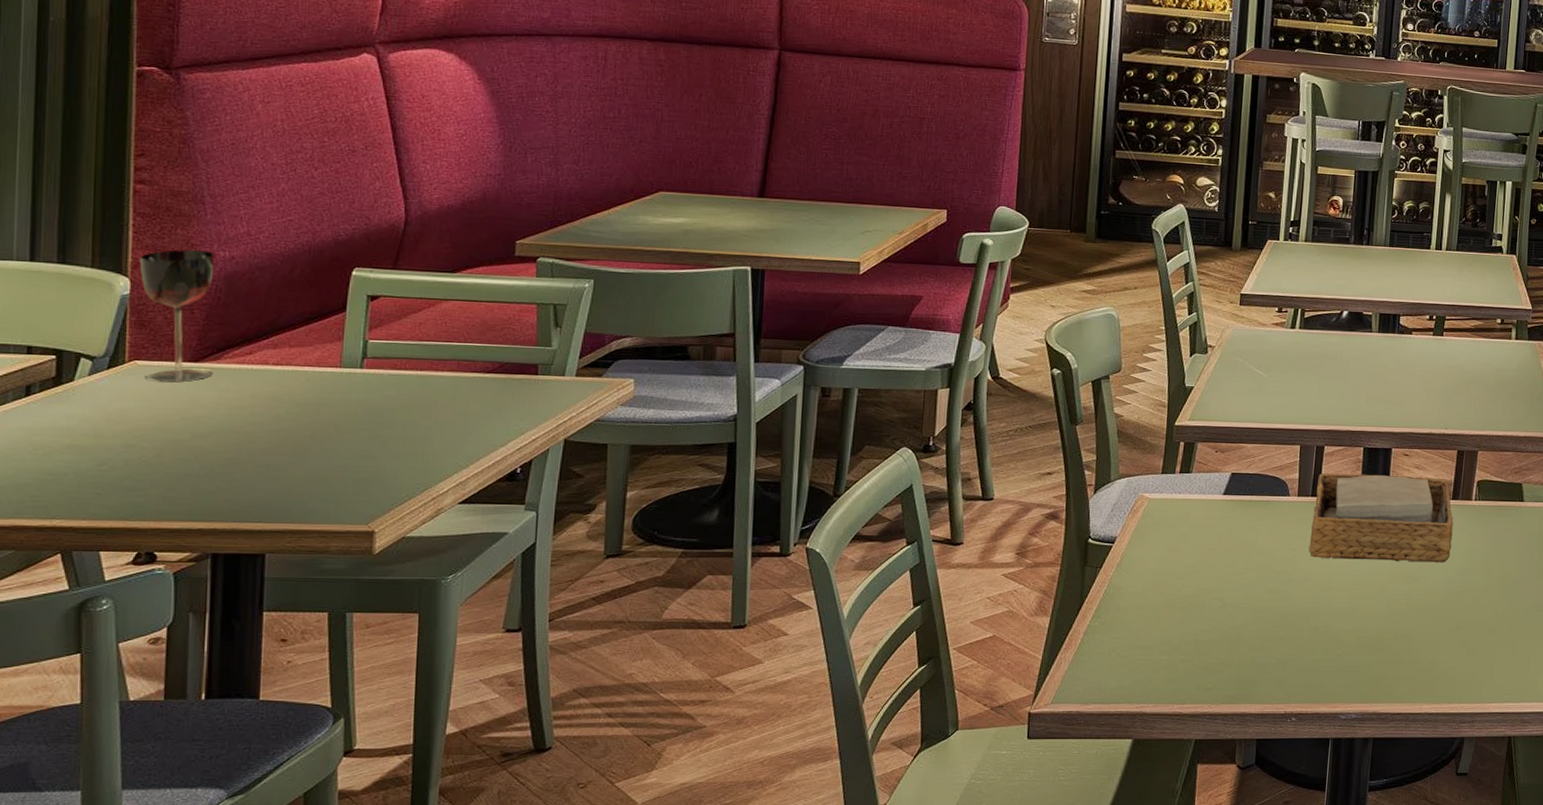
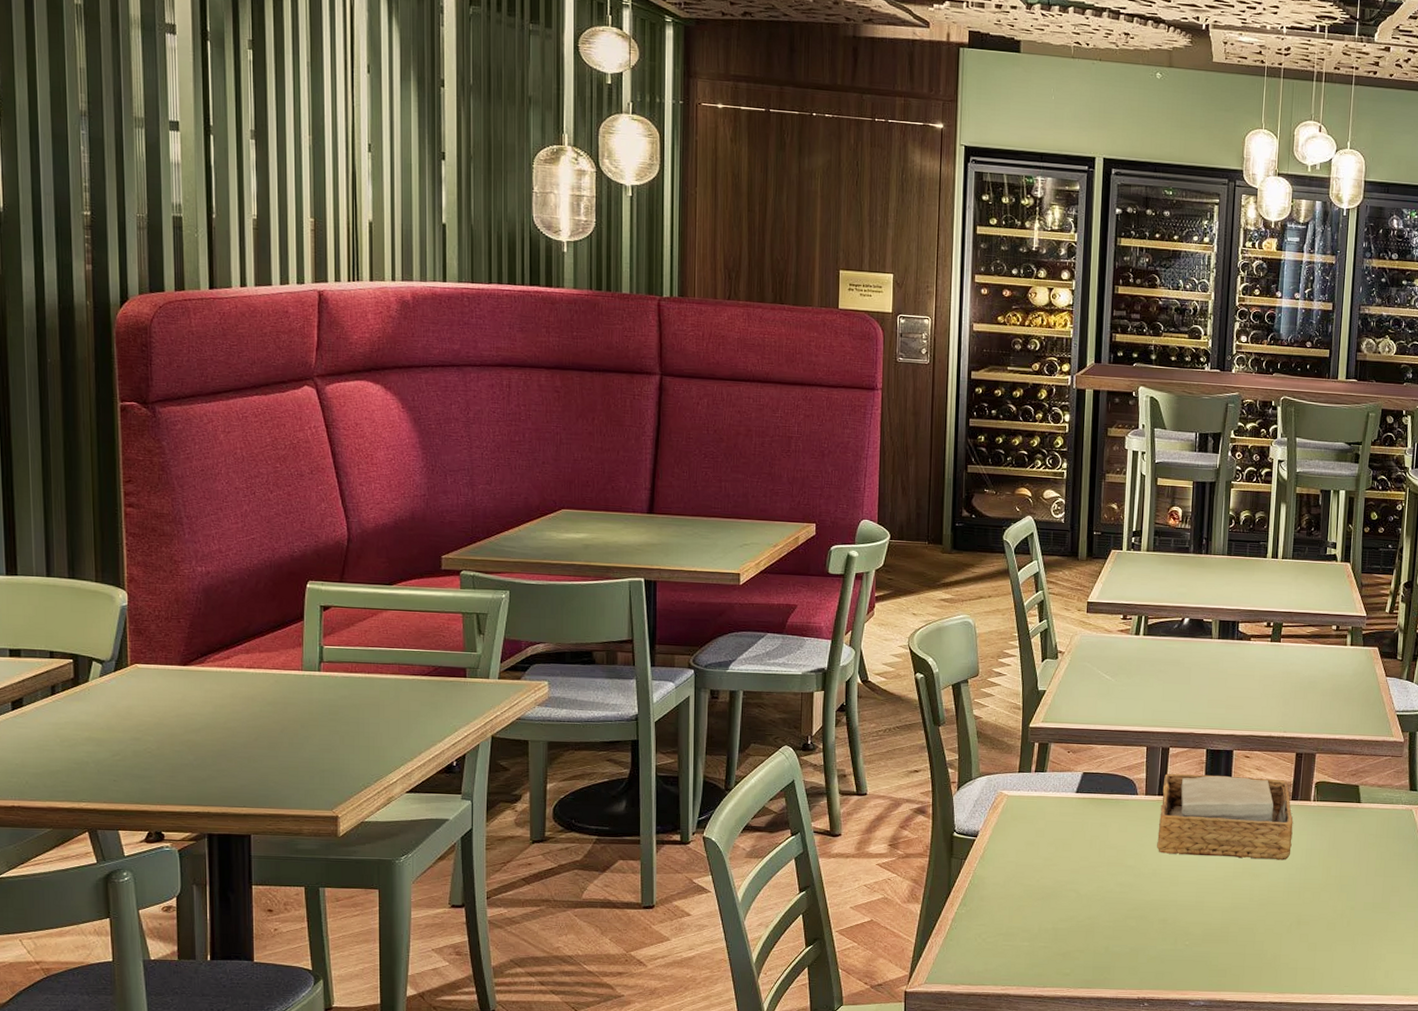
wineglass: present [139,249,215,383] -> none [133,565,198,684]

